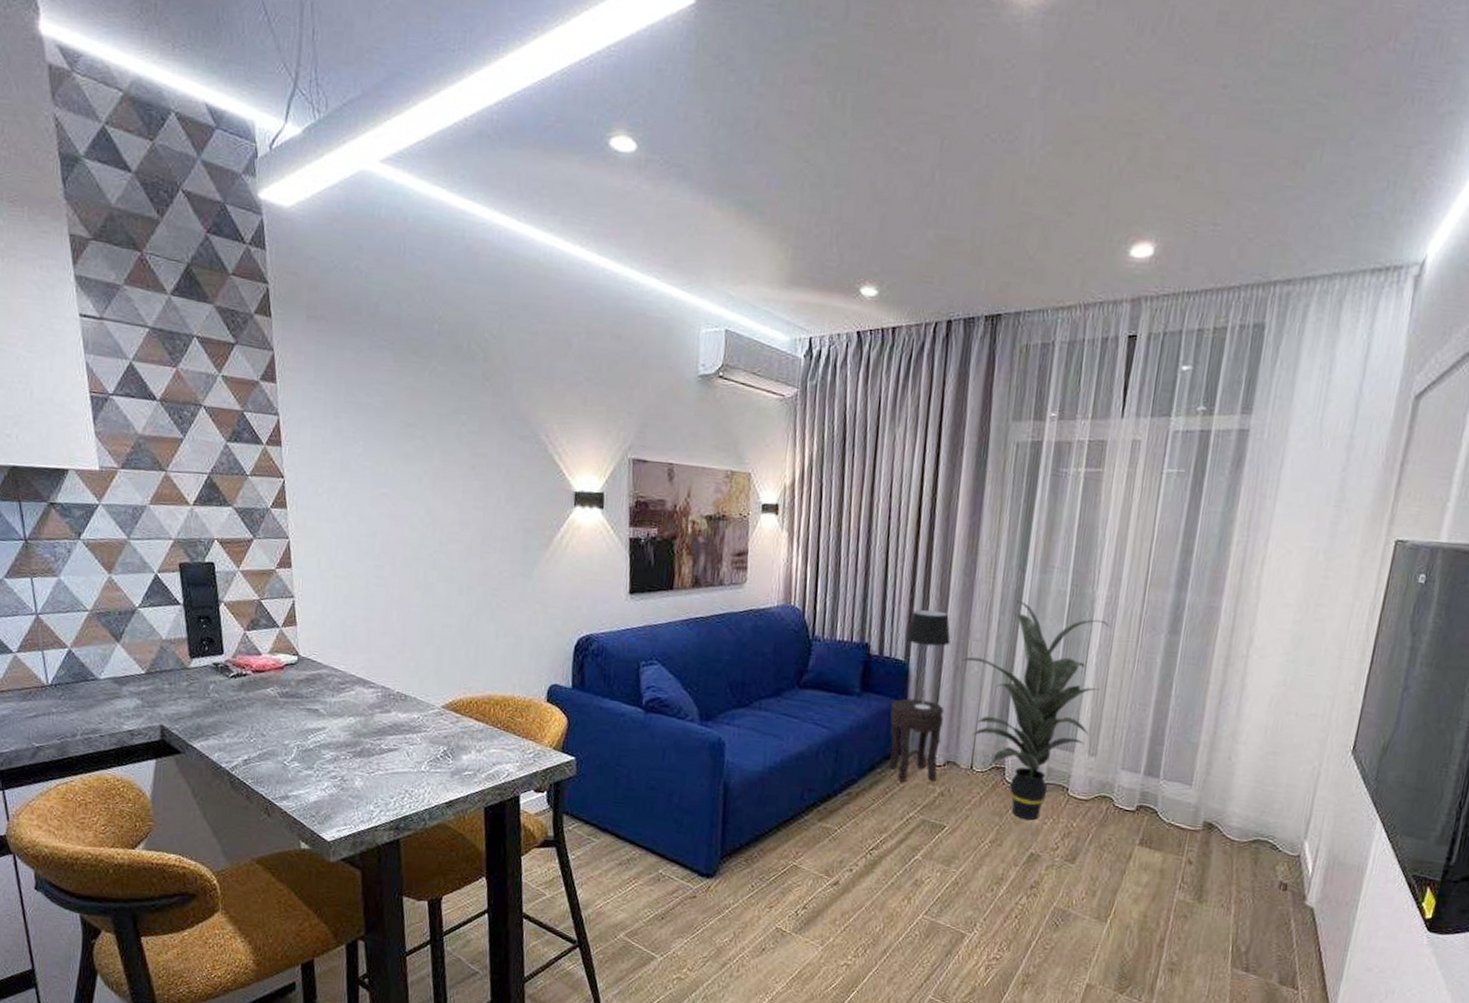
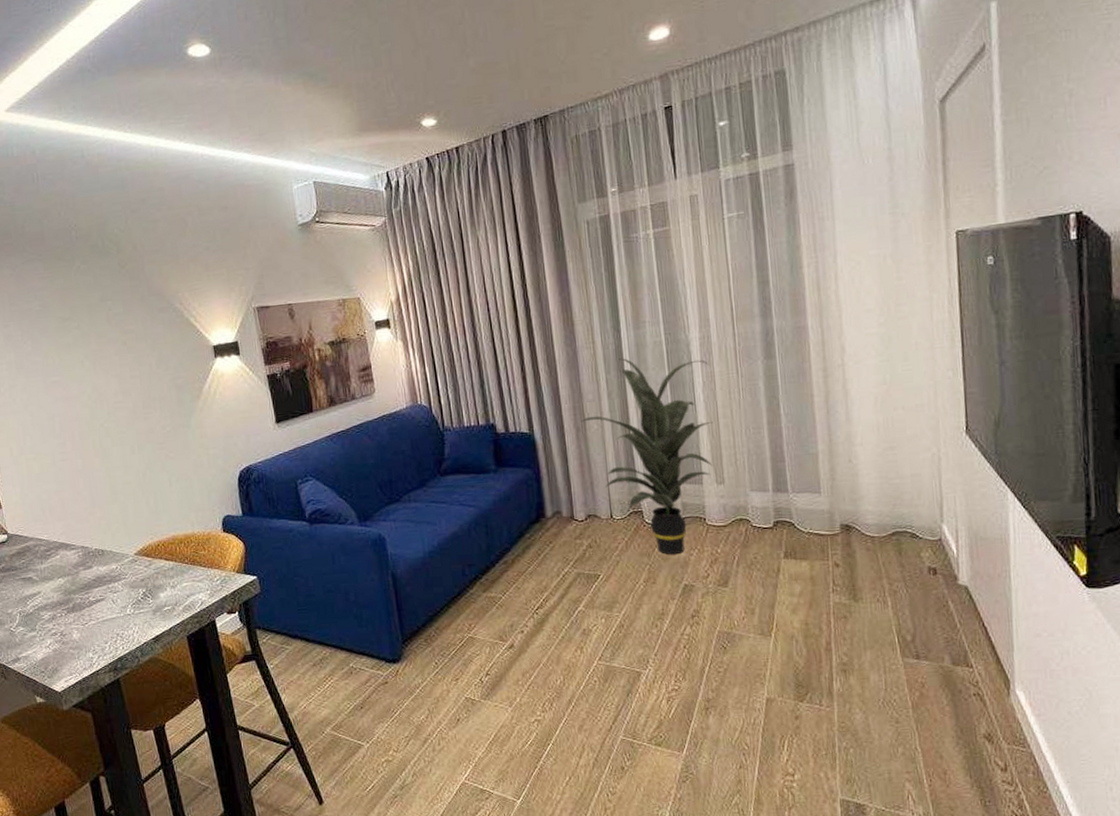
side table: present [888,698,944,782] -> none [526,464,582,542]
table lamp: present [906,609,951,710] -> none [526,381,567,473]

